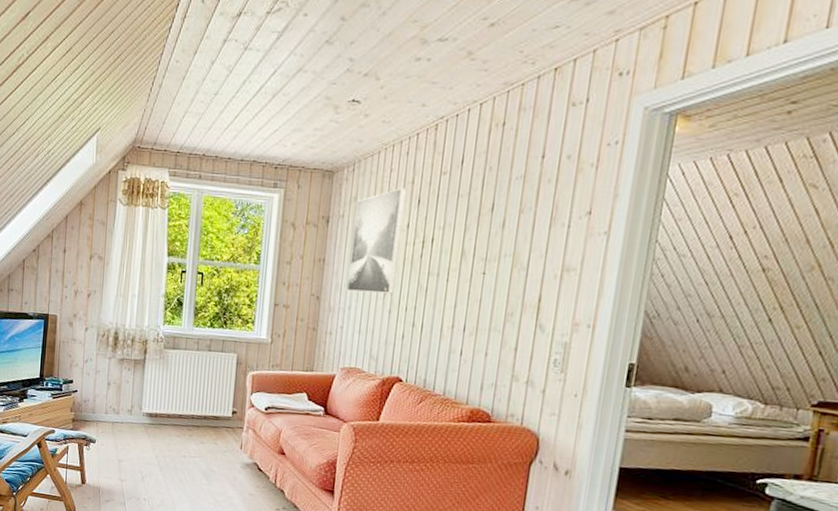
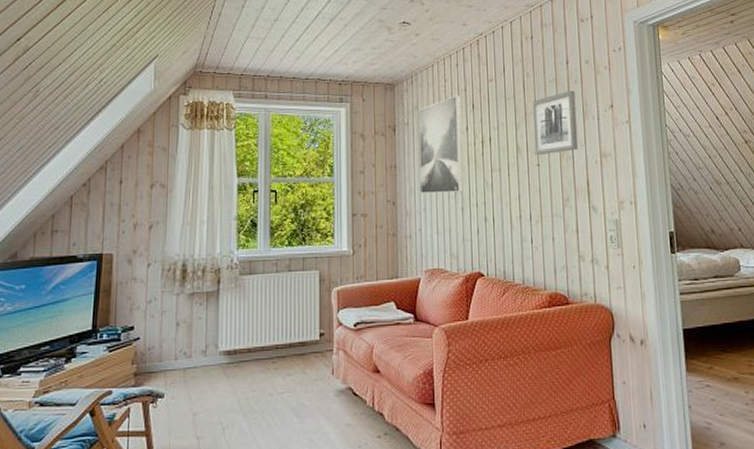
wall art: none [482,190,546,263] -> present [532,90,579,156]

